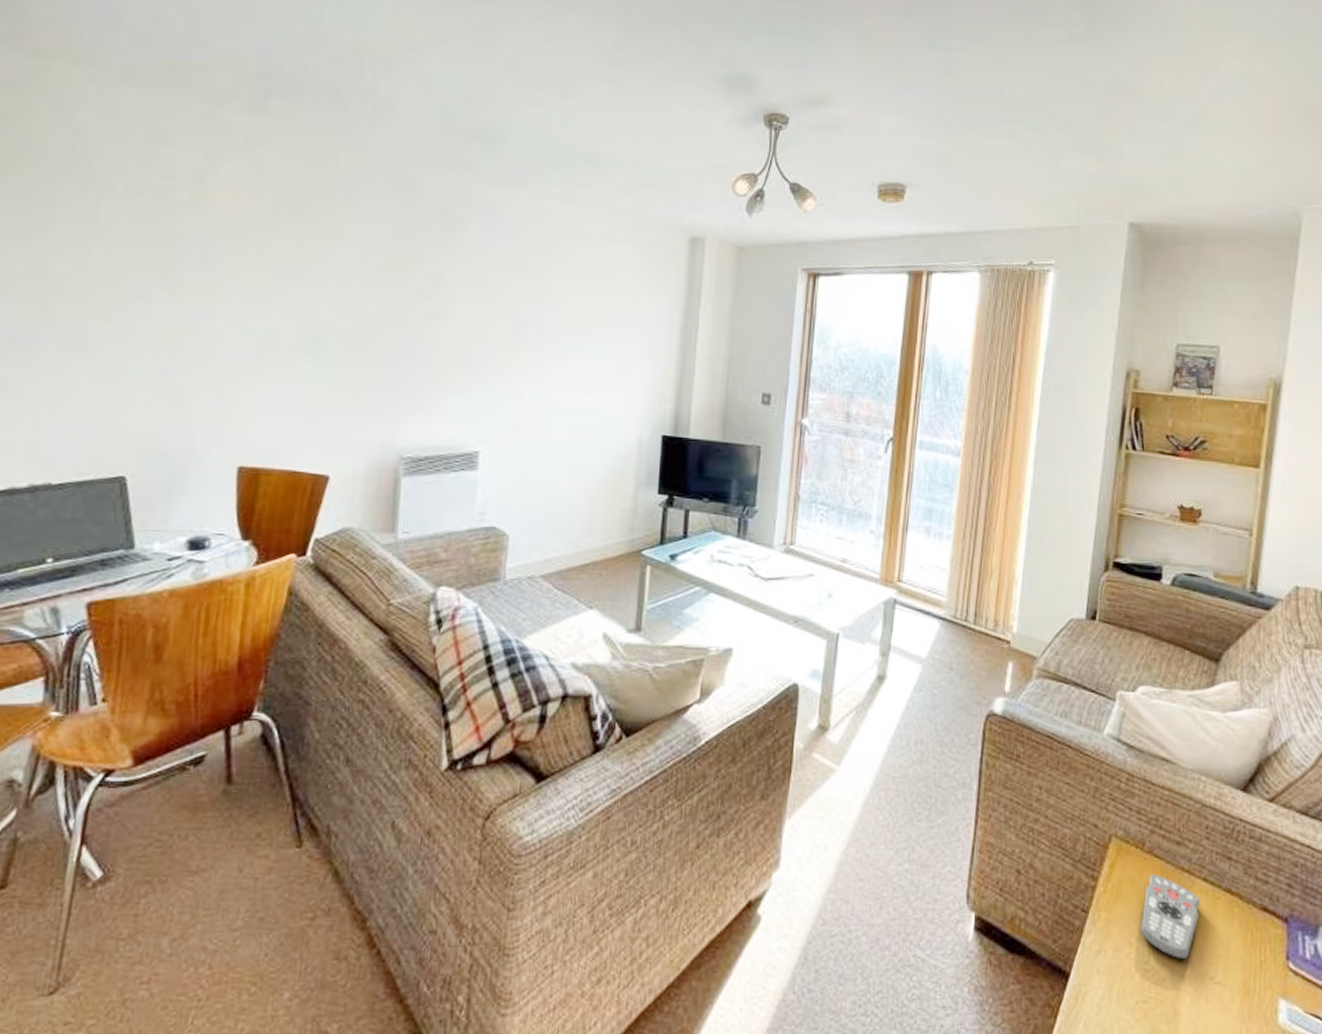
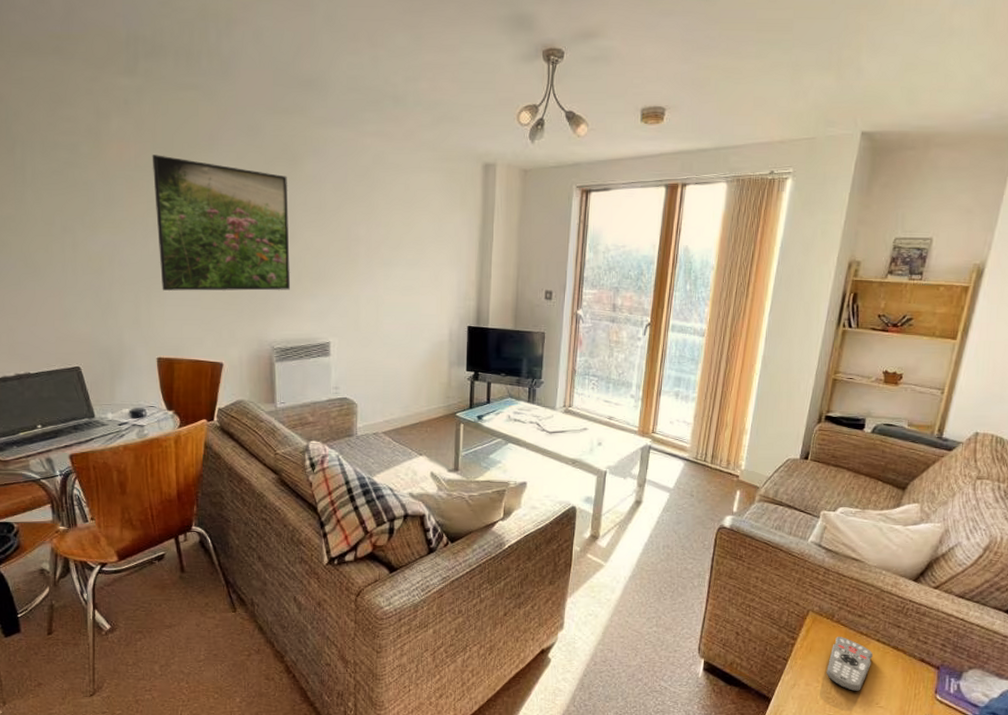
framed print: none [258,207,443,382] -> present [152,155,290,291]

